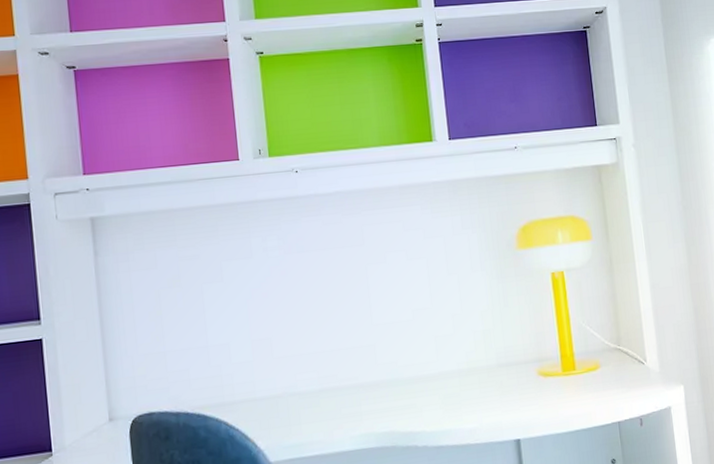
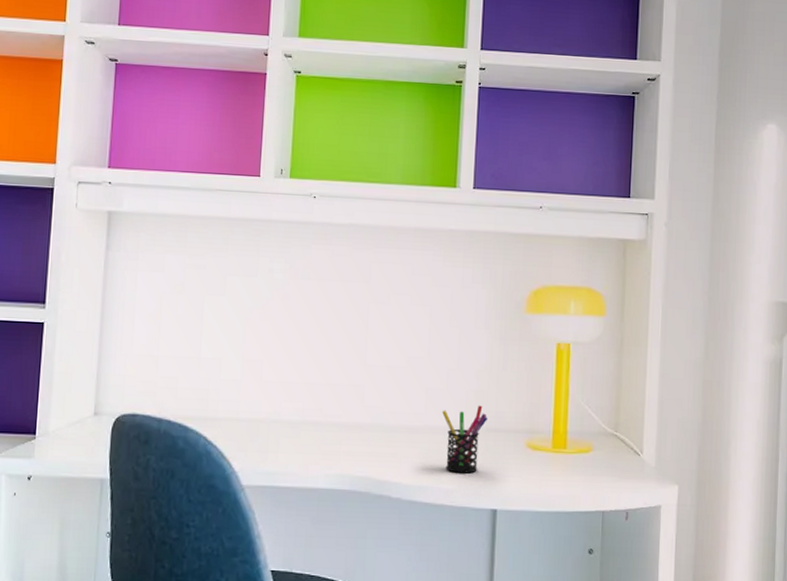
pen holder: none [453,343,498,412] -> present [442,405,487,473]

